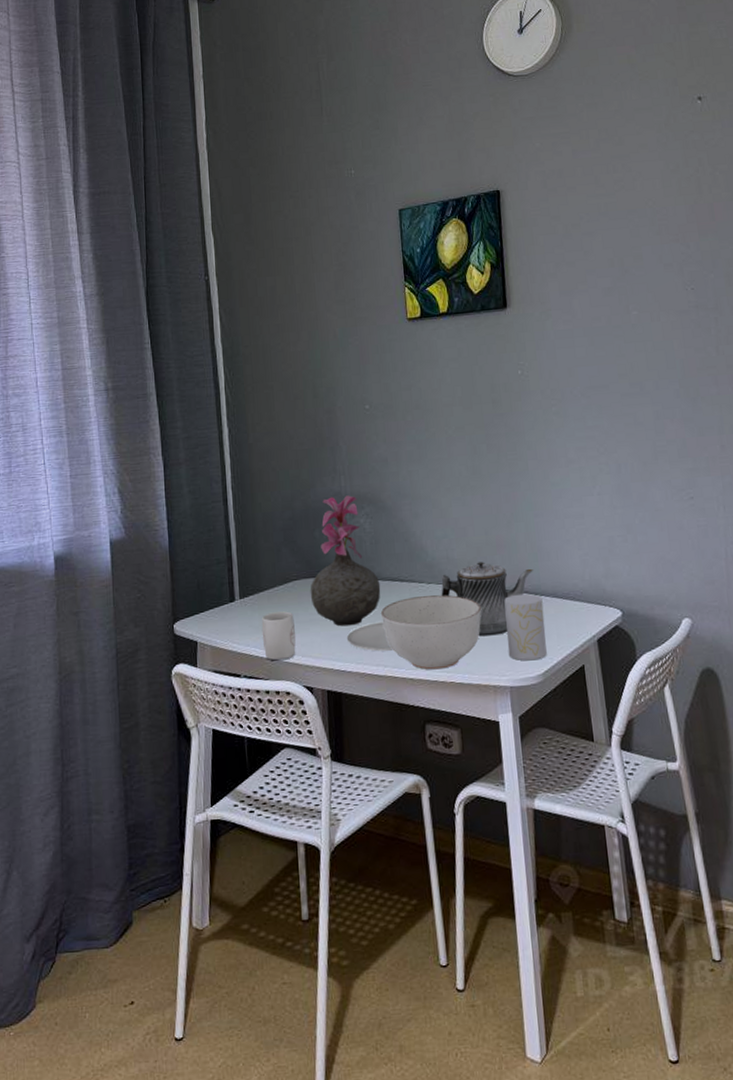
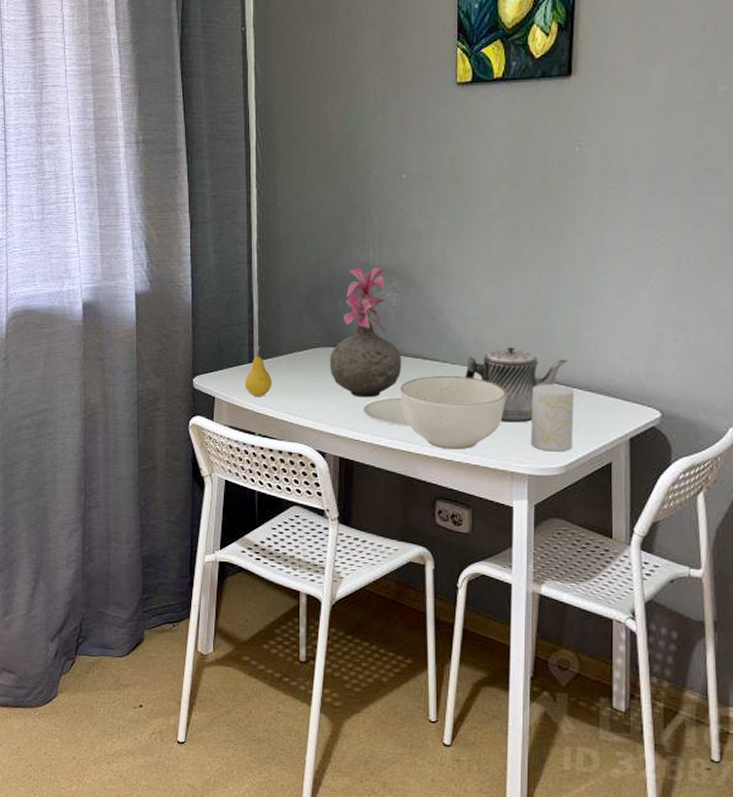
fruit: none [227,584,255,636] -> present [245,346,272,396]
mug: present [261,611,296,661] -> none [278,377,312,424]

